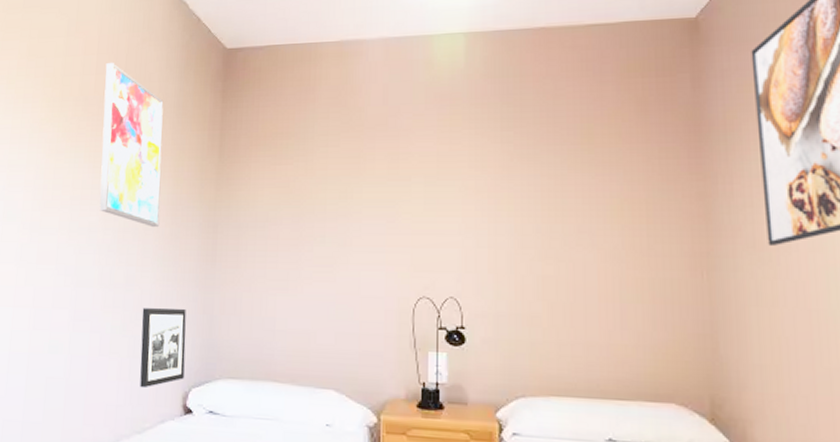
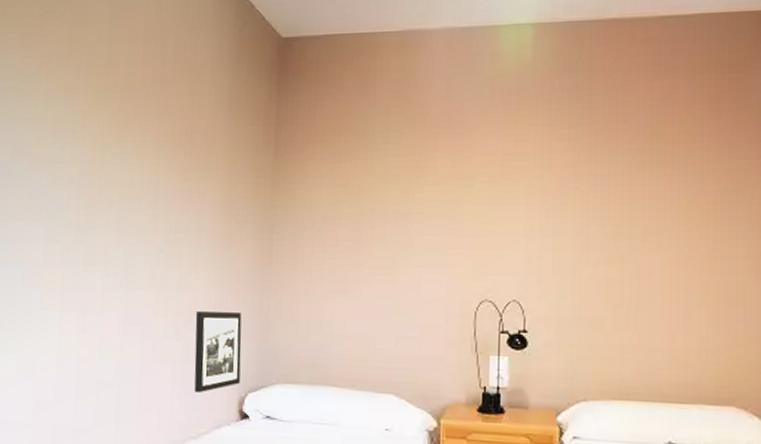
wall art: present [99,63,164,228] -> none [149,52,215,228]

